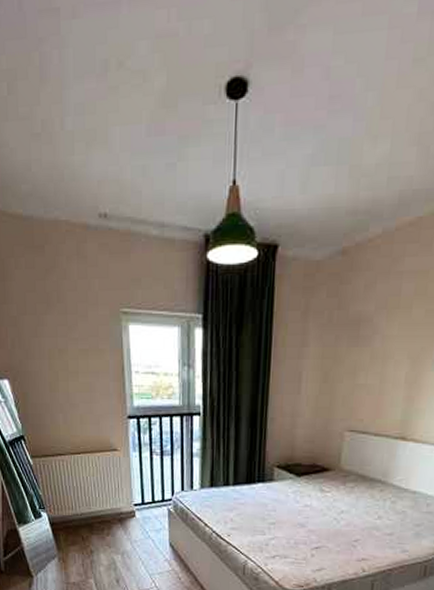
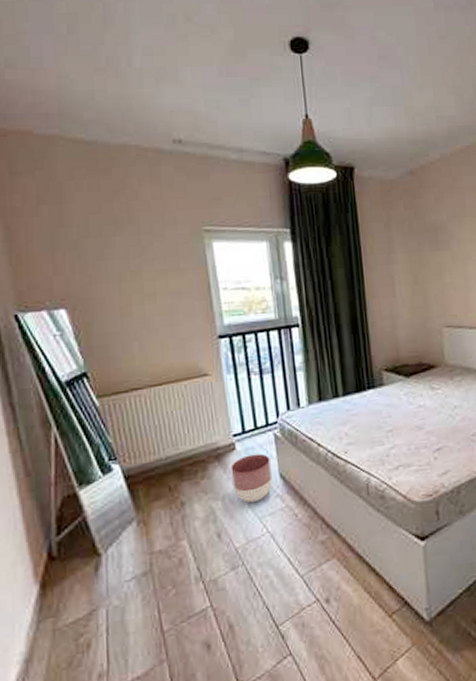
planter: none [130,523,164,562] -> present [231,453,273,503]

